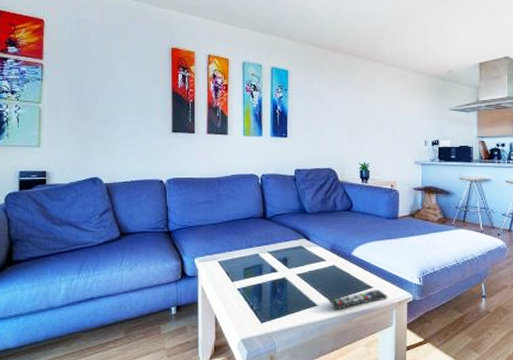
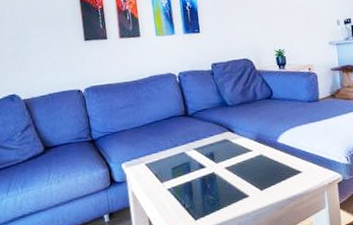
remote control: present [330,290,388,309] -> none [261,173,318,198]

